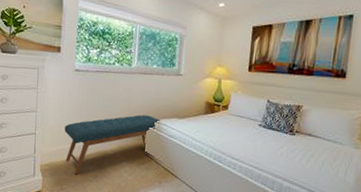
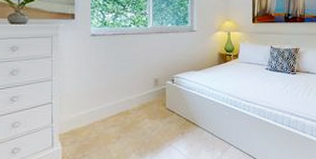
bench: present [64,114,161,175] -> none [83,71,179,139]

